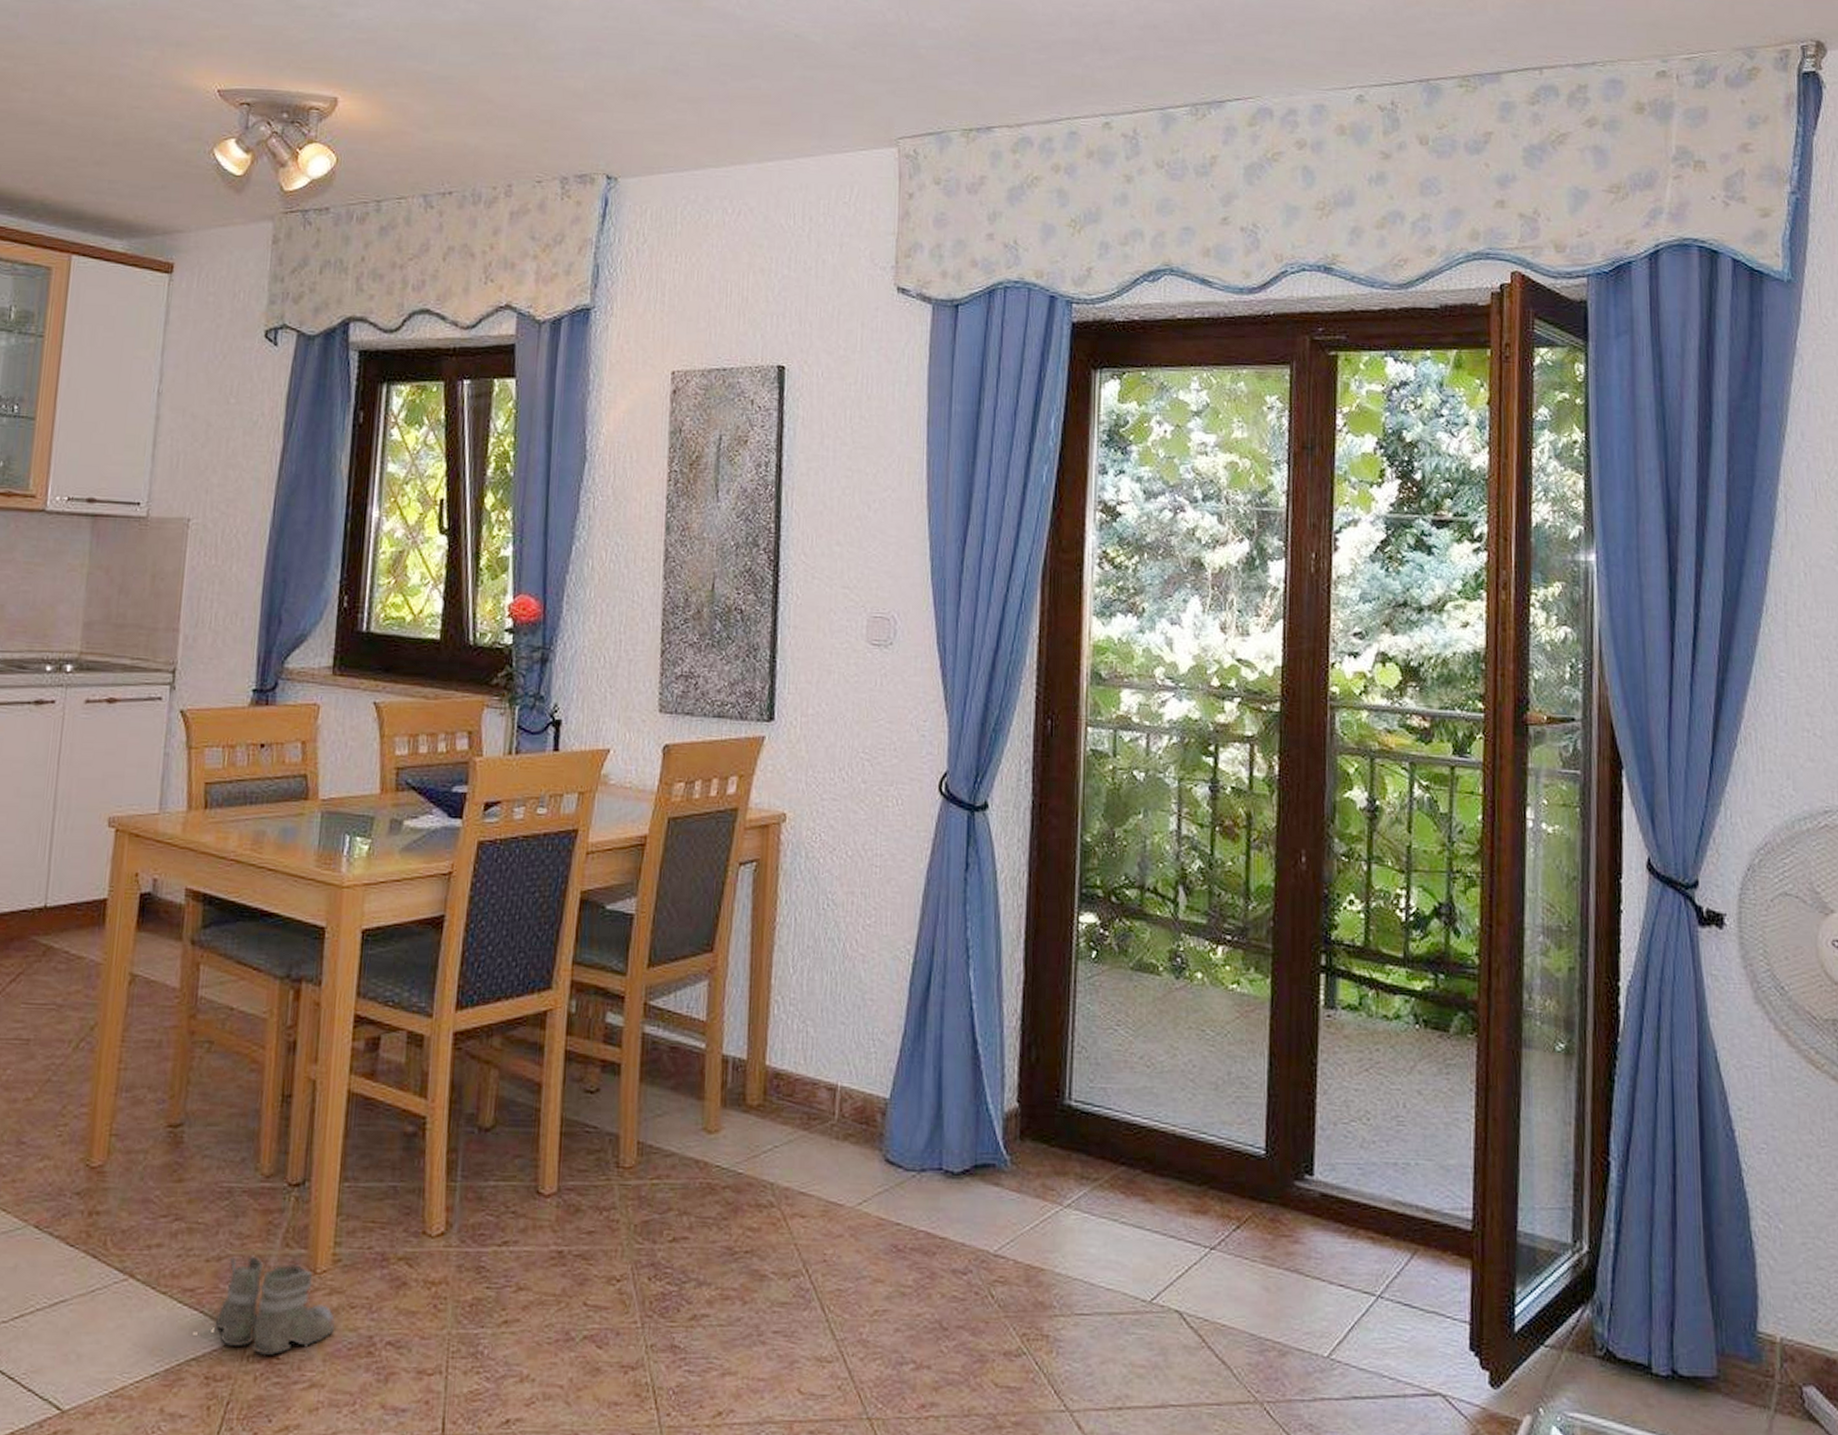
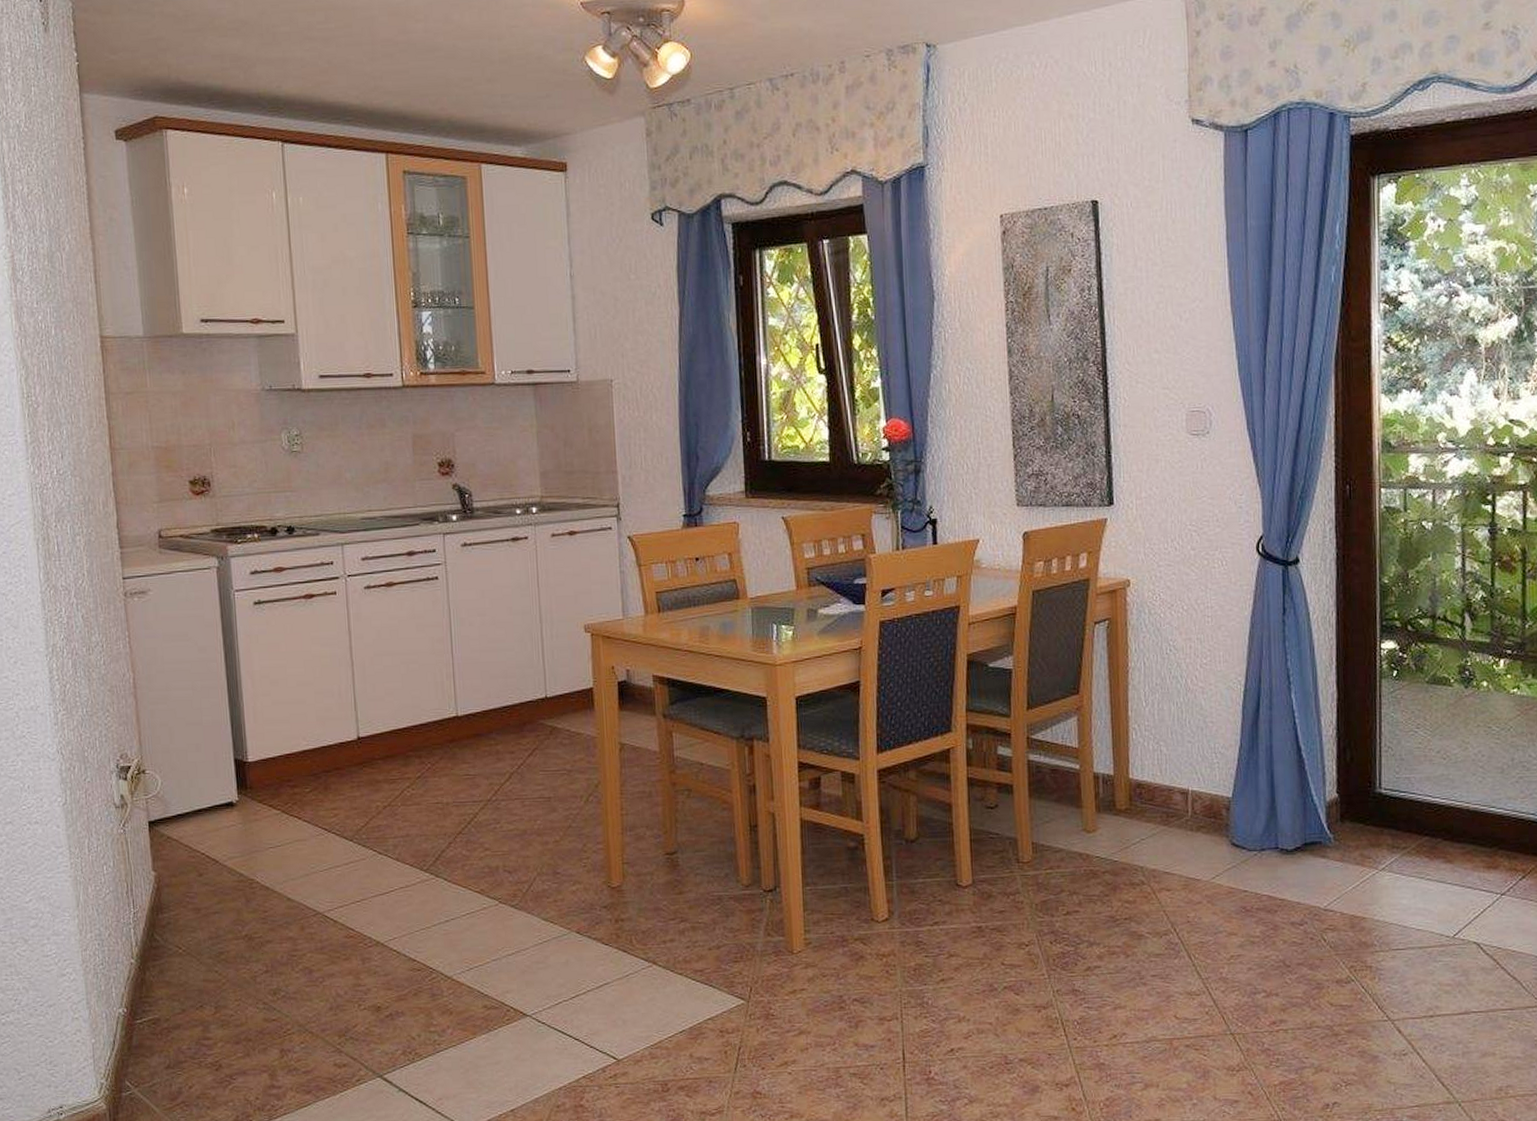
boots: present [197,1256,336,1358] -> none [710,944,813,1014]

